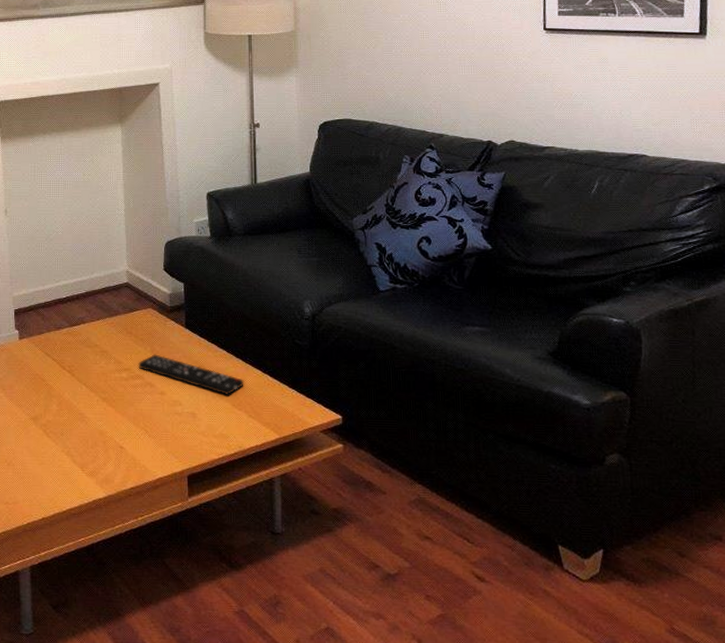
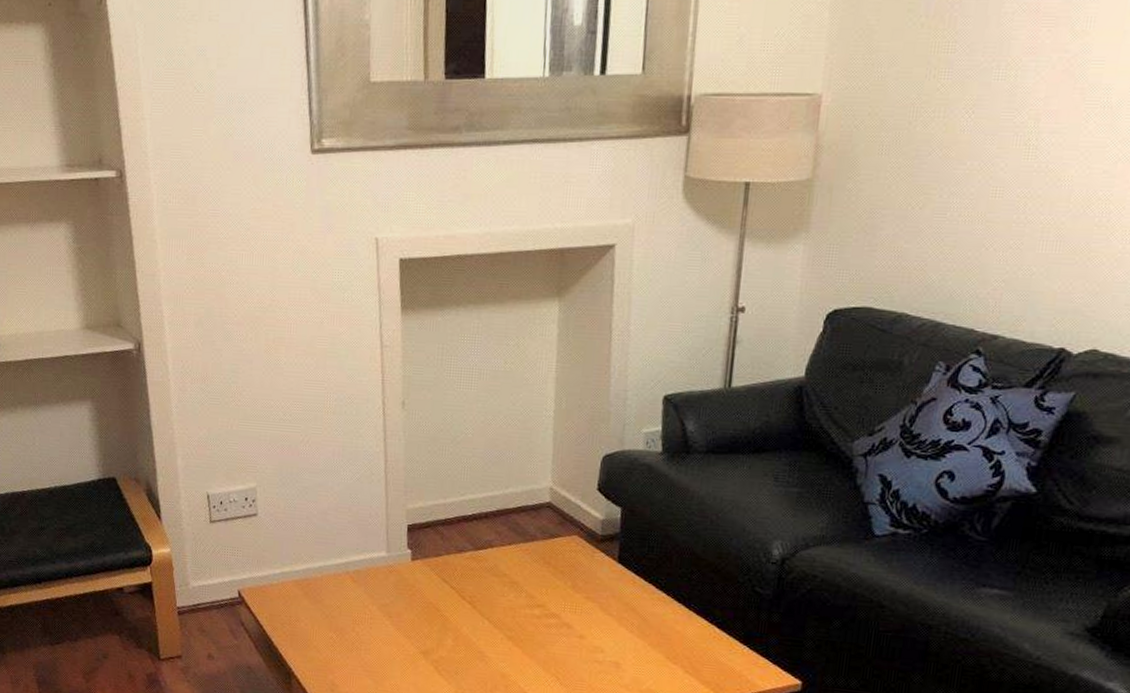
remote control: present [138,354,244,396] -> none [554,590,684,647]

